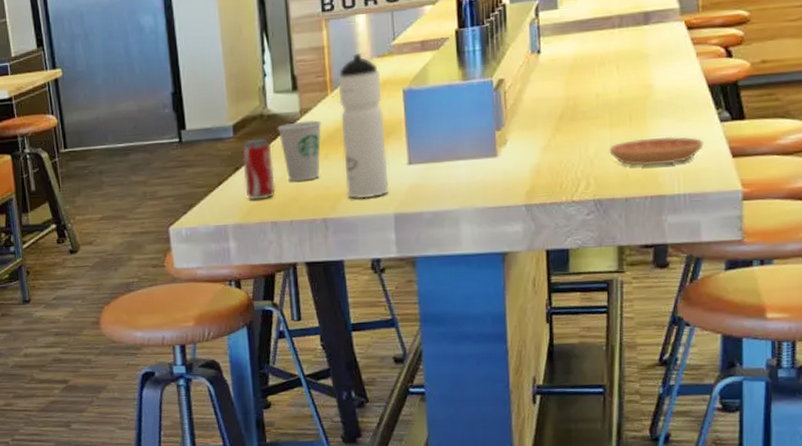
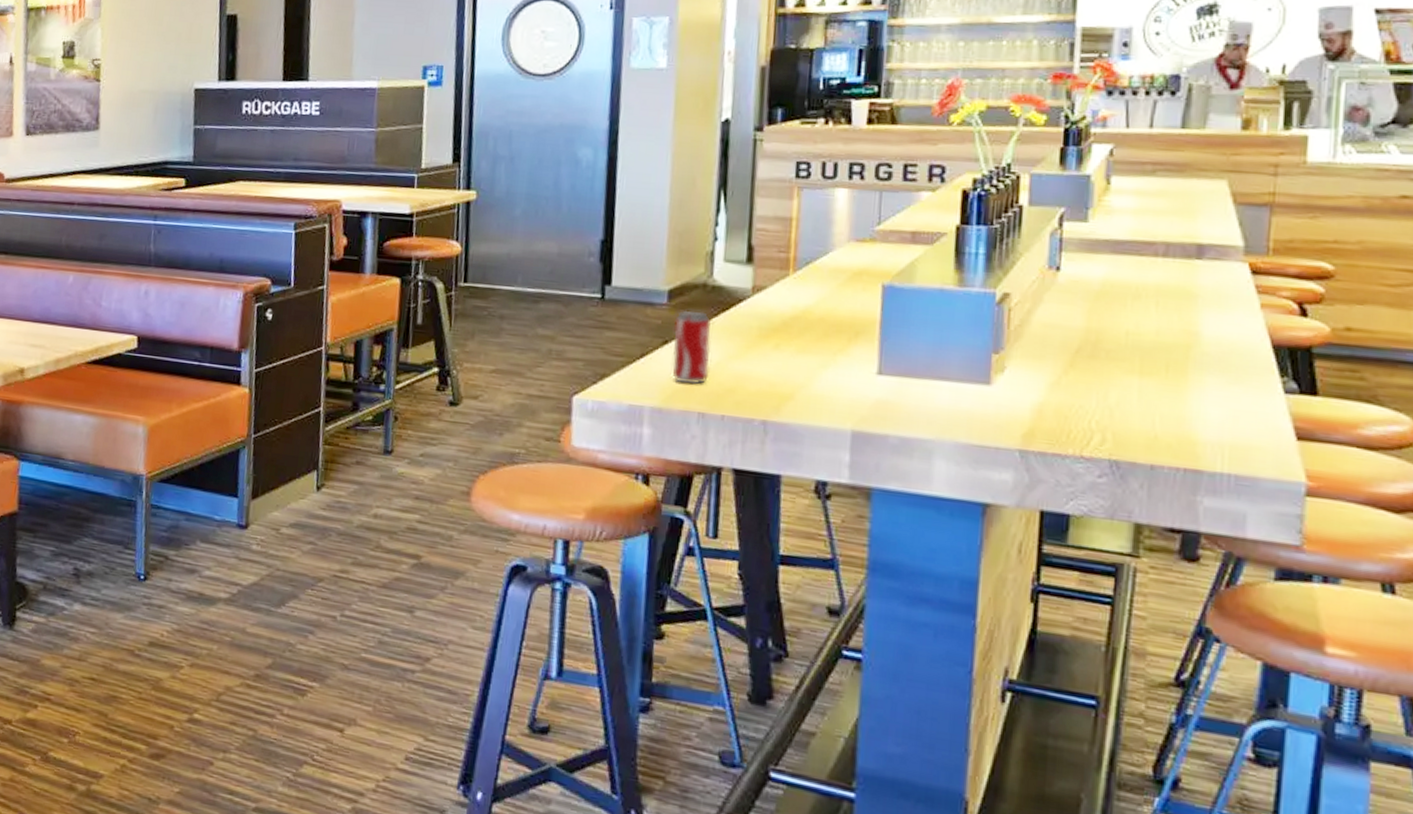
paper cup: present [277,120,322,182] -> none [721,299,778,371]
water bottle: present [338,54,389,199] -> none [796,233,856,407]
saucer: present [609,136,704,166] -> none [1135,395,1260,435]

